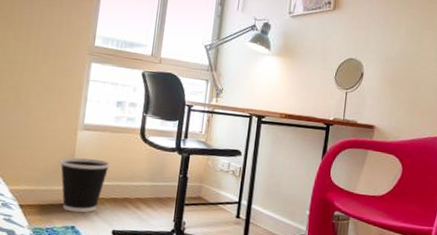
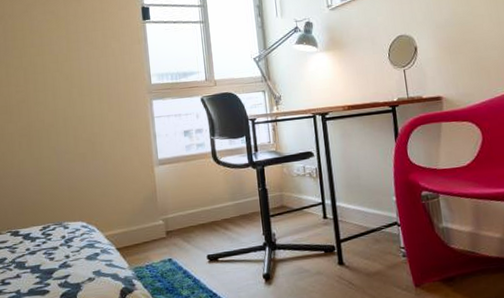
wastebasket: present [60,157,110,213] -> none [144,190,191,246]

